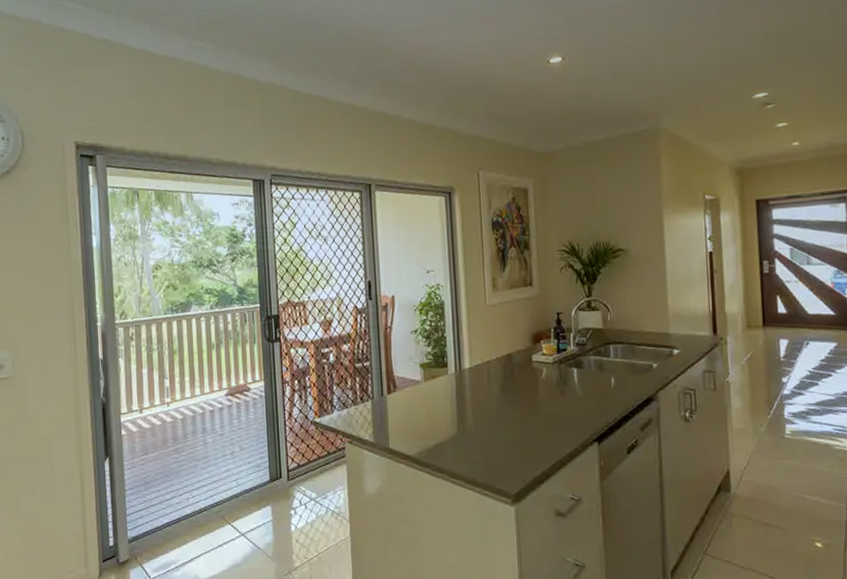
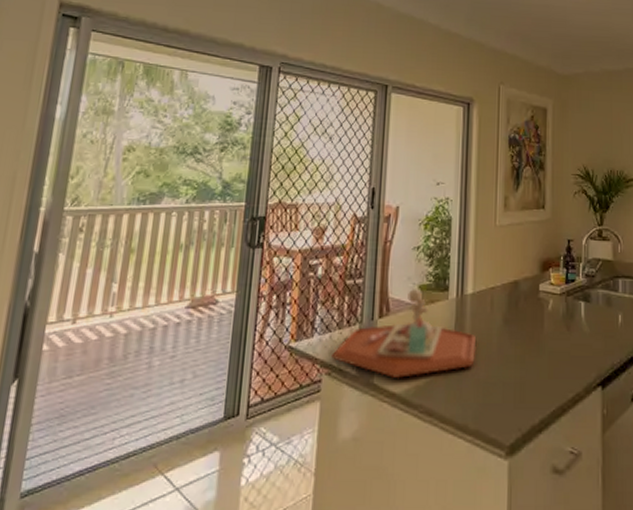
food tray: none [351,366,478,444] -> present [331,287,477,379]

